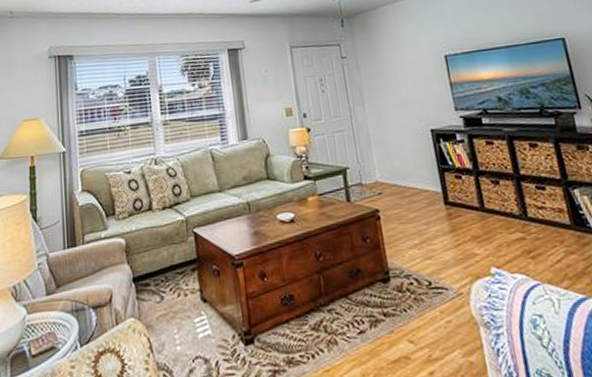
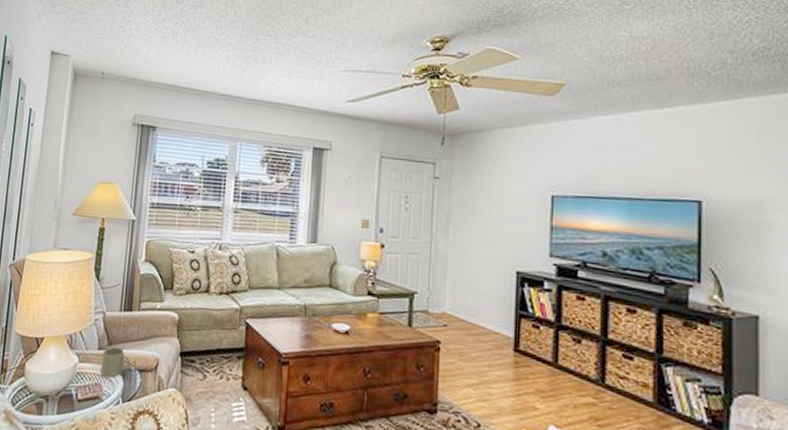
mug: none [51,288,83,324] -> present [100,347,131,379]

